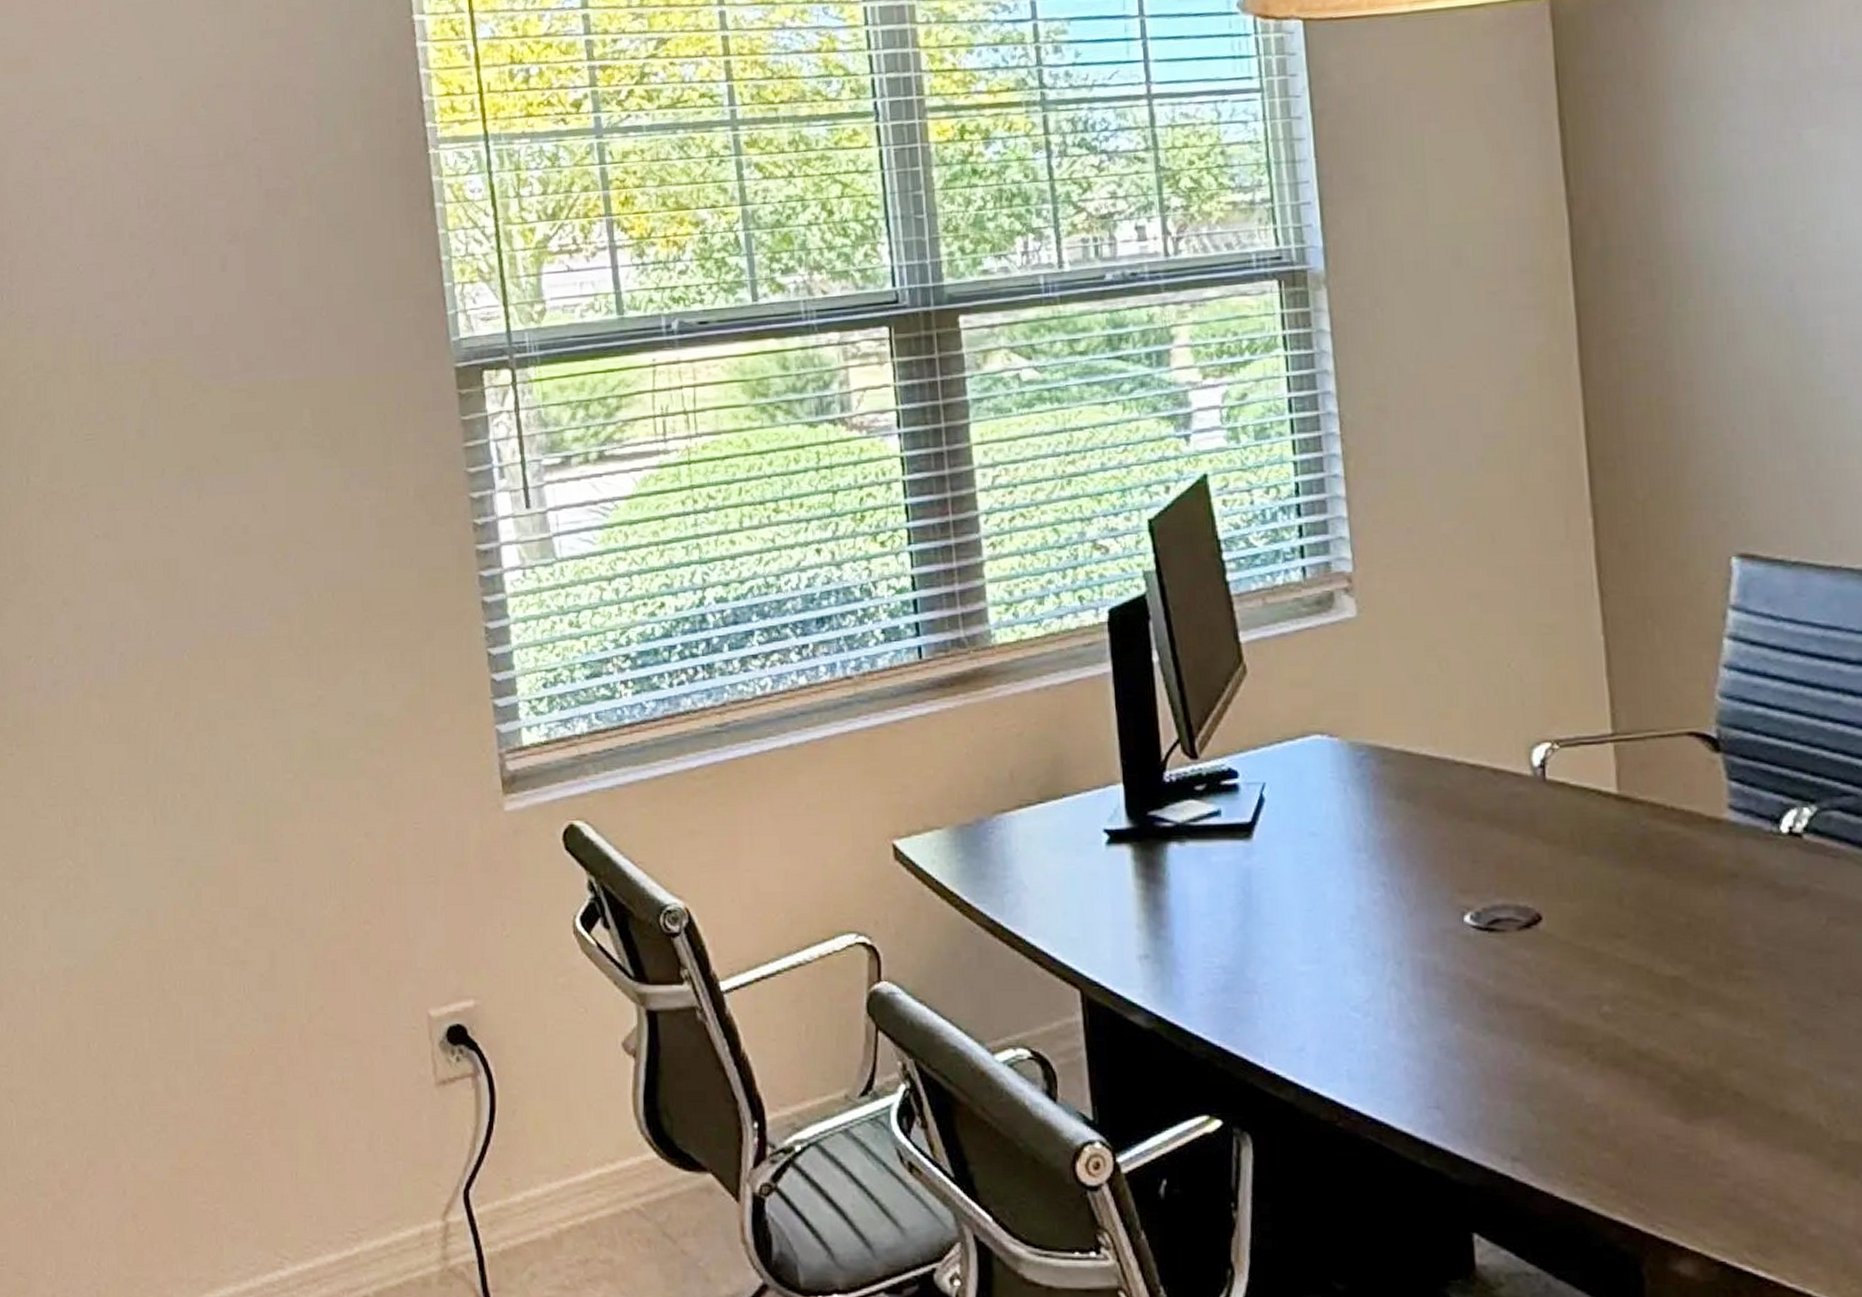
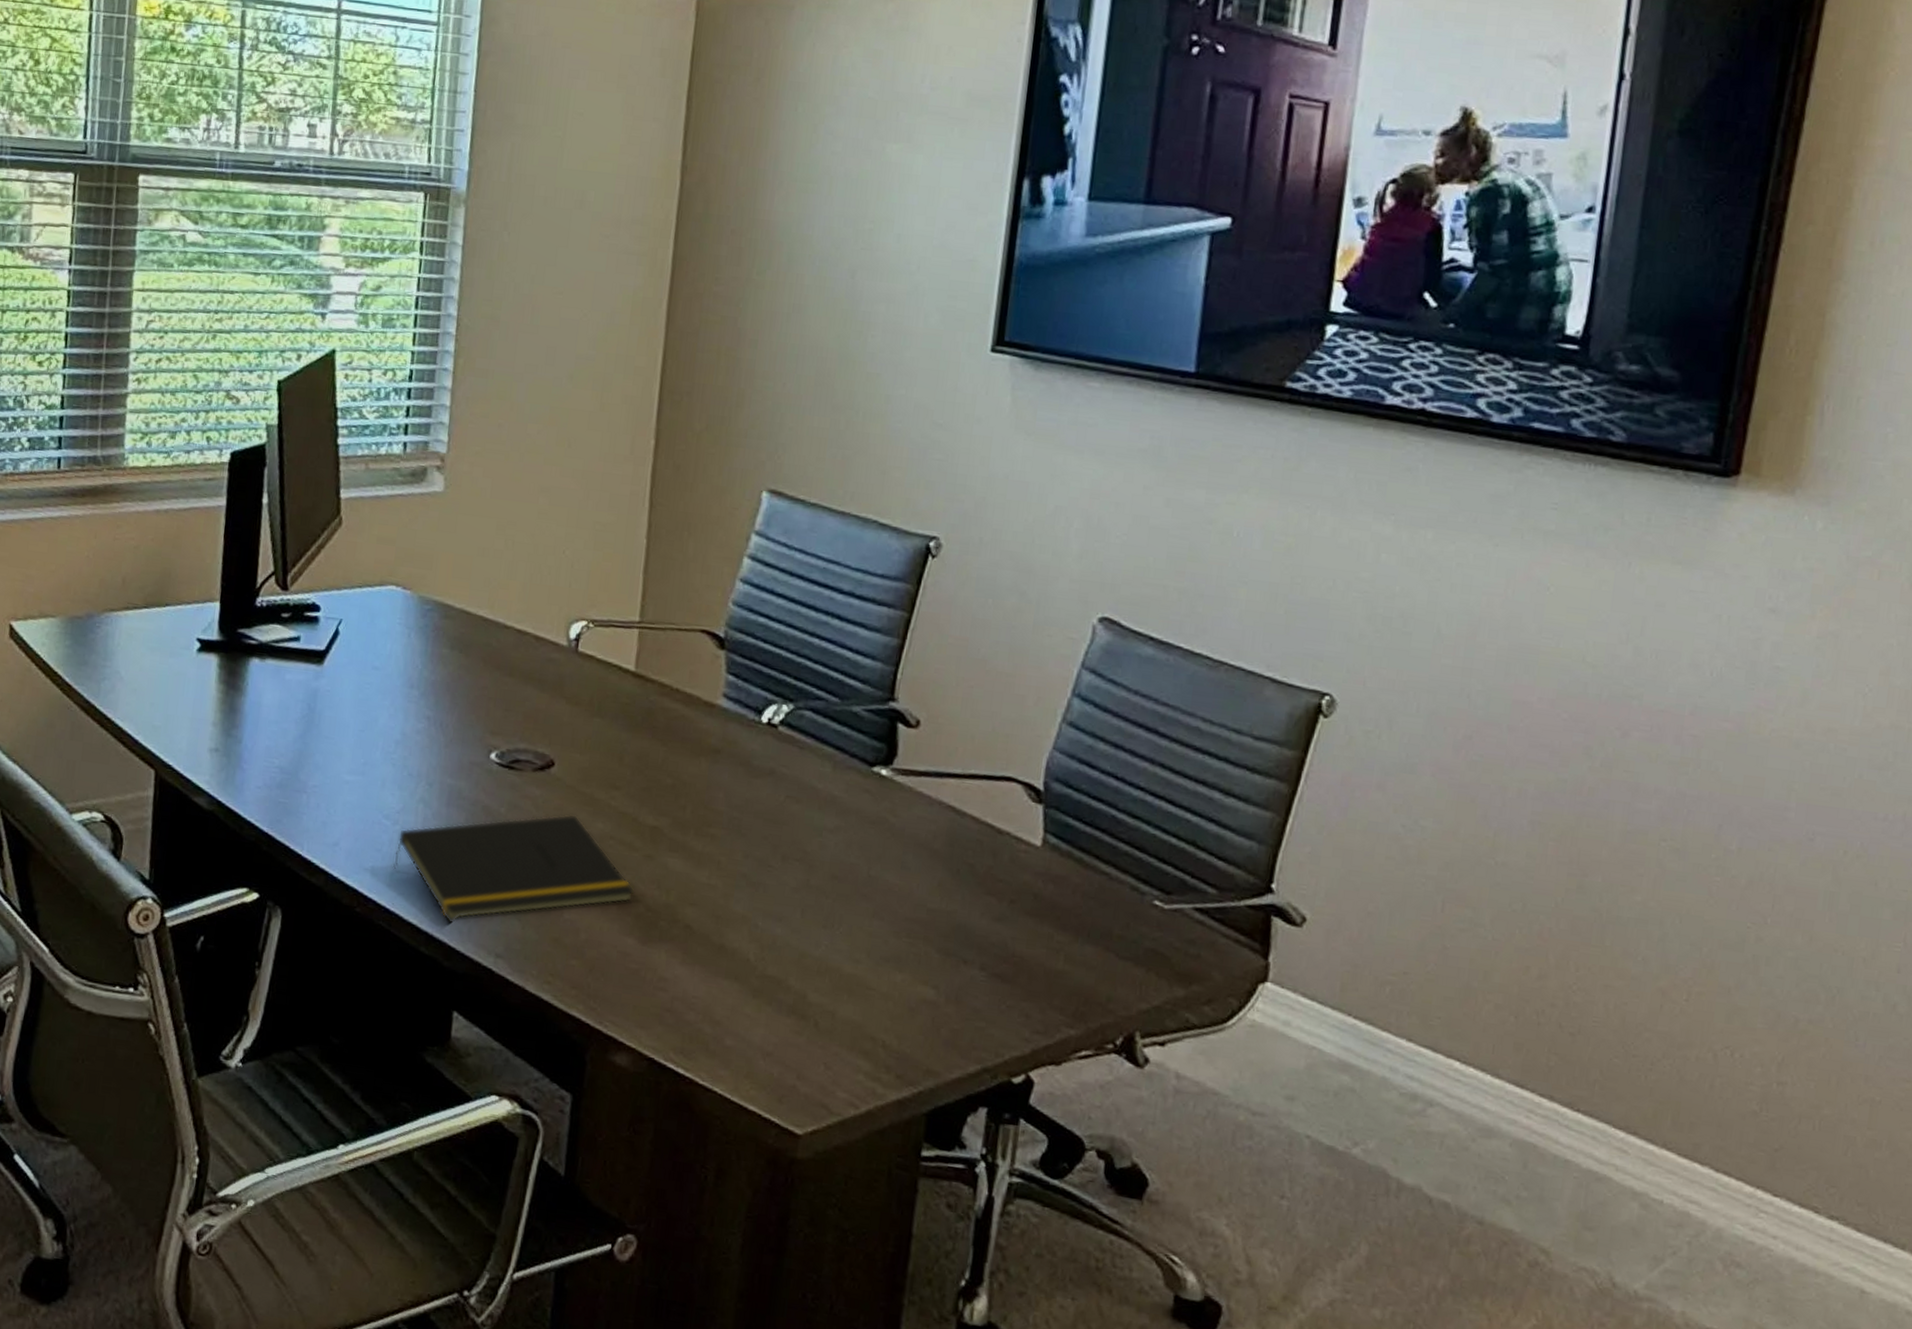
notepad: none [1371,976,1666,1127] -> present [392,814,635,924]

